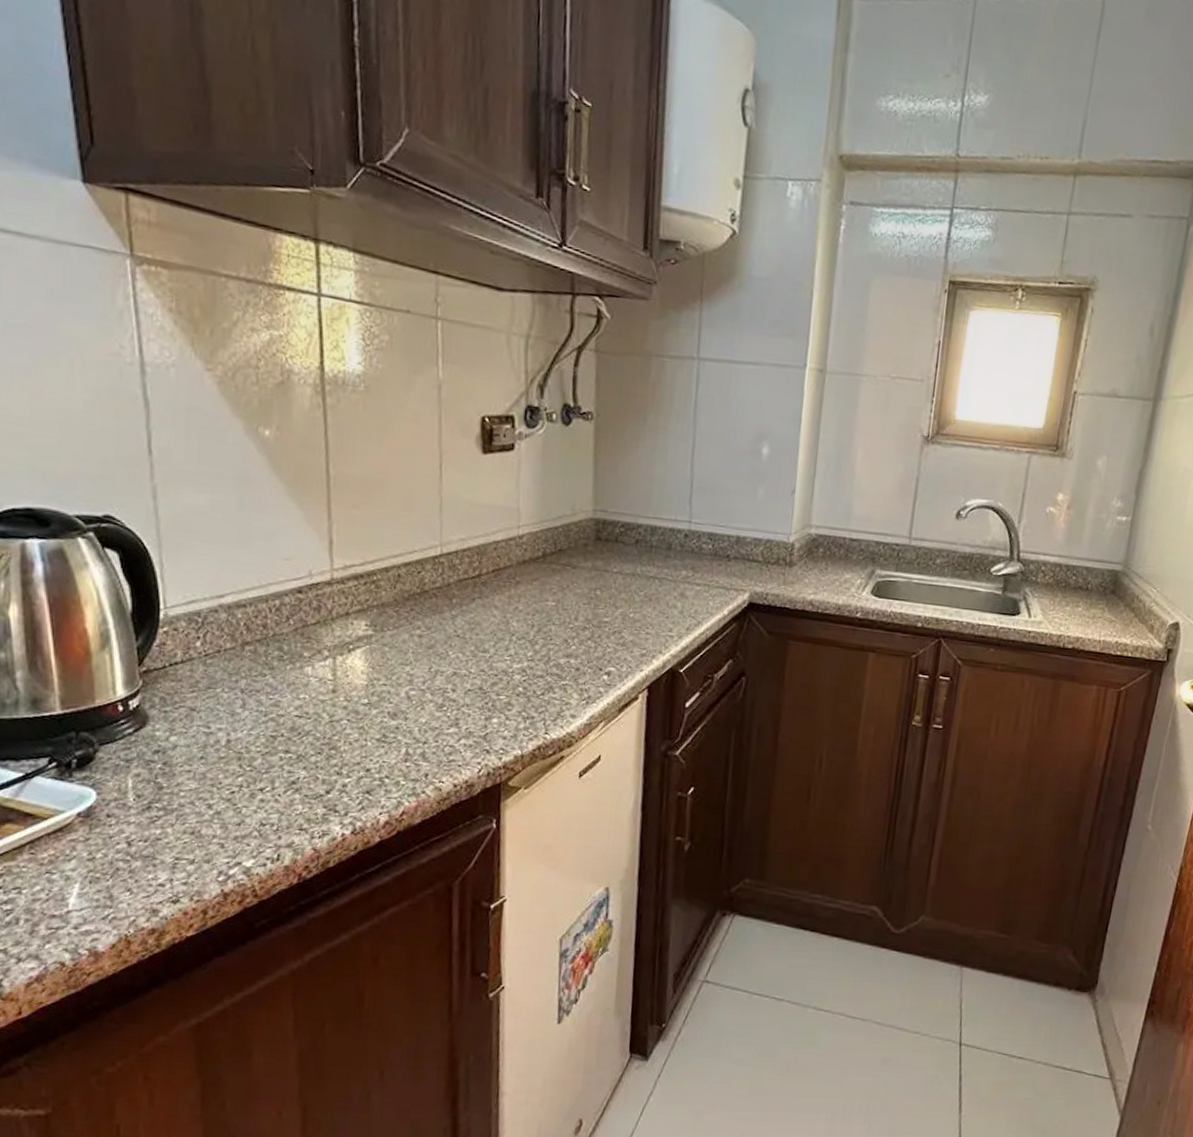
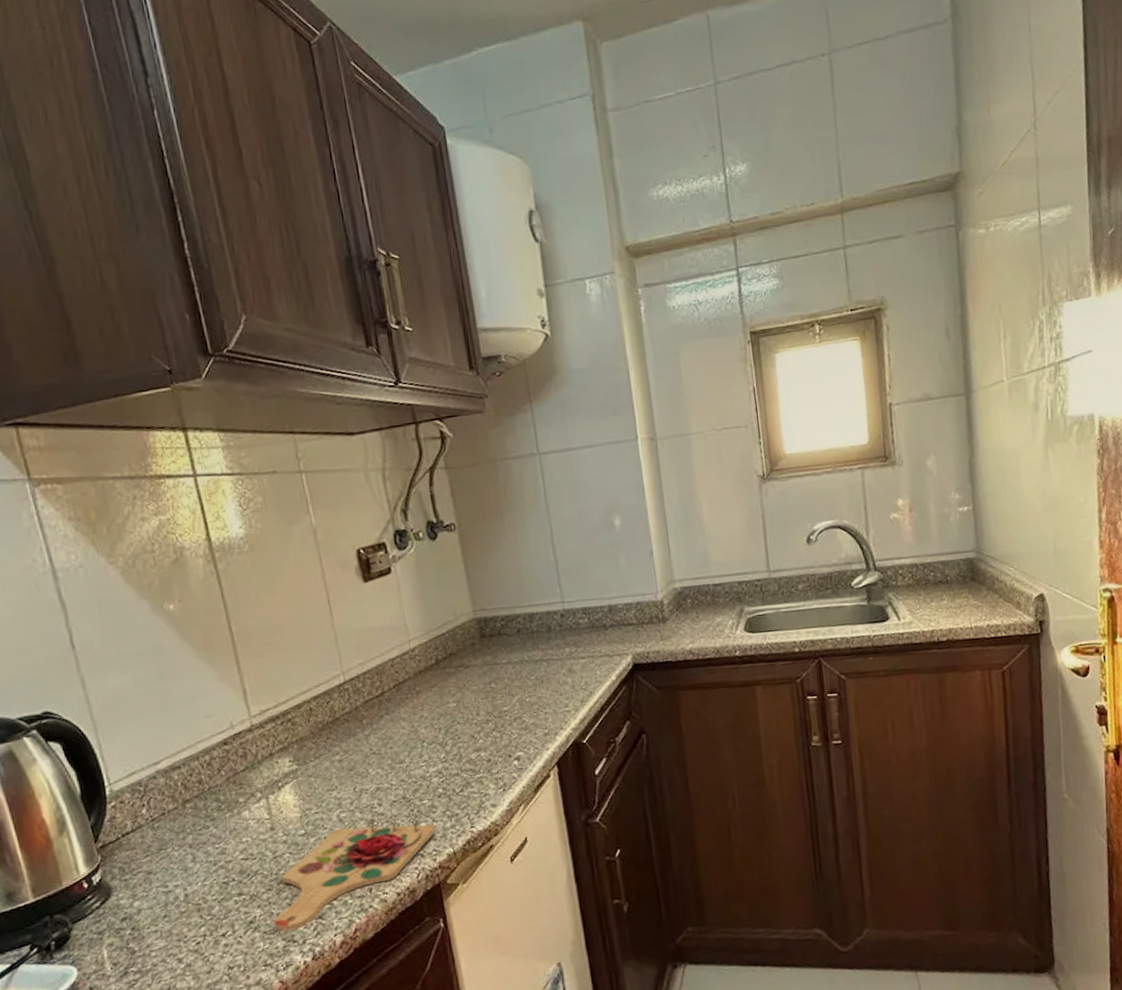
cutting board: none [317,702,507,800] -> present [273,818,436,932]

